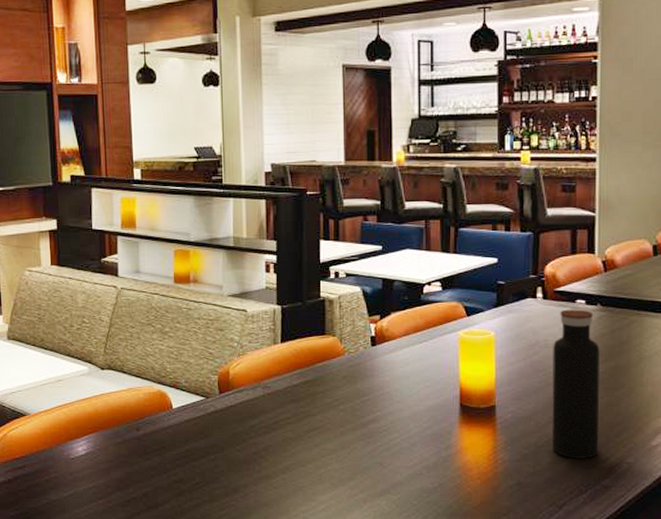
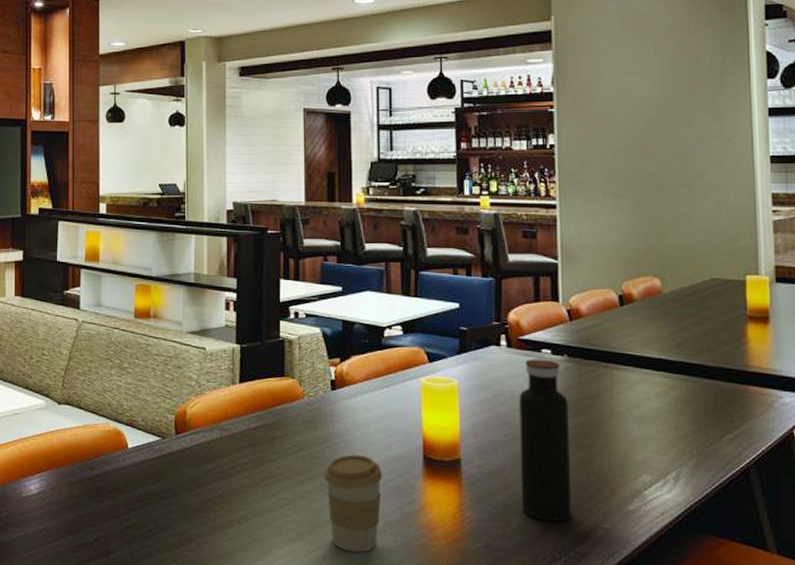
coffee cup: none [365,406,421,494] -> present [324,454,383,553]

